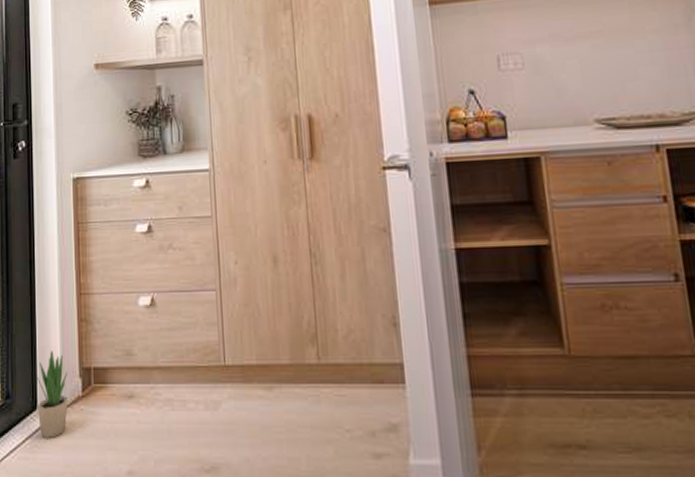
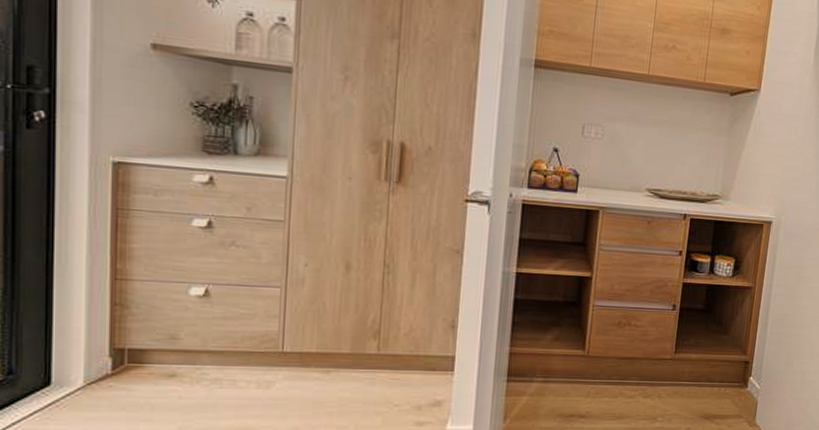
potted plant: present [36,351,68,438] -> none [51,331,95,411]

